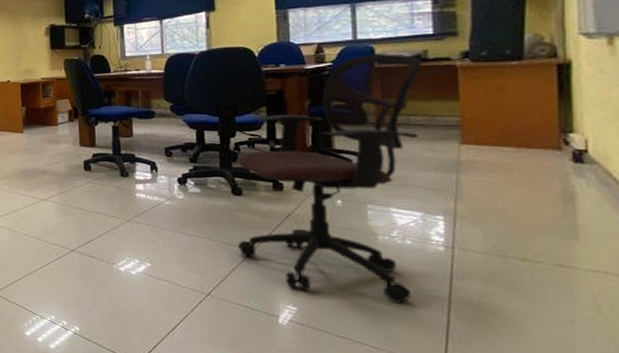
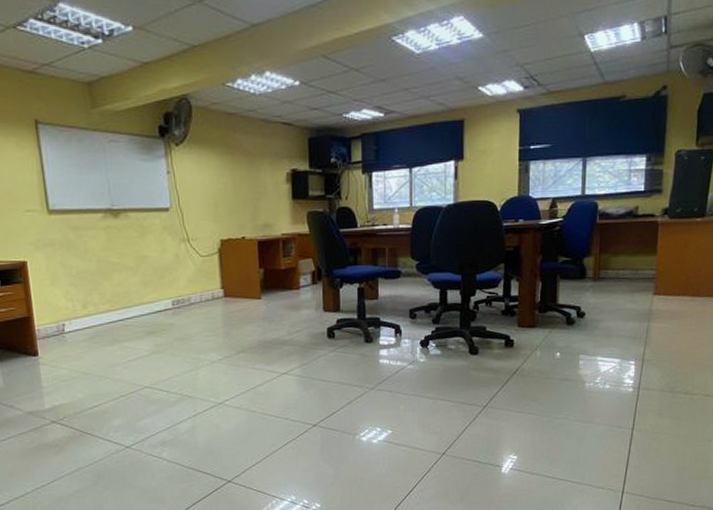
office chair: present [237,53,422,303] -> none [471,209,633,442]

